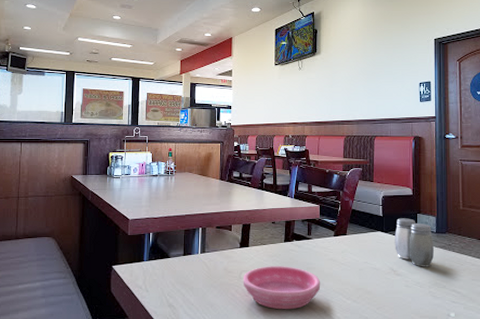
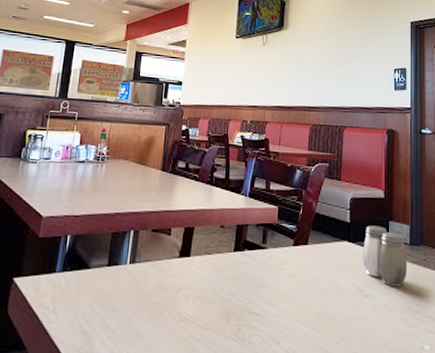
saucer: present [243,266,321,310] -> none [179,282,275,340]

